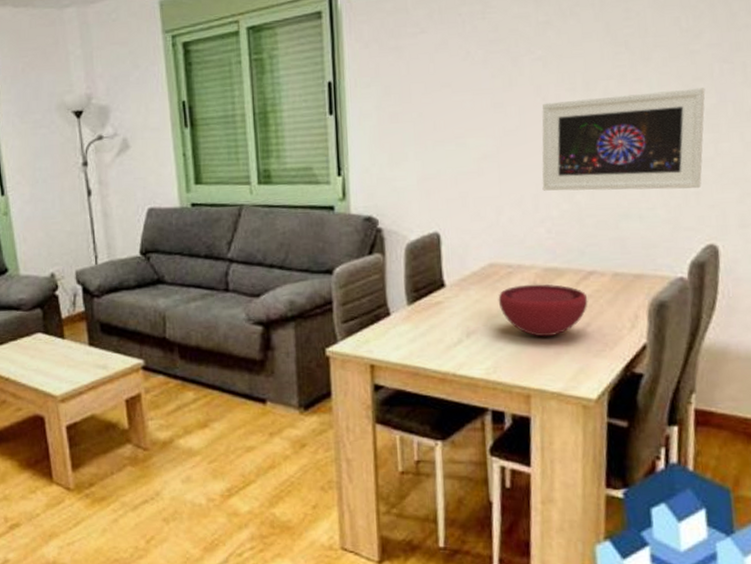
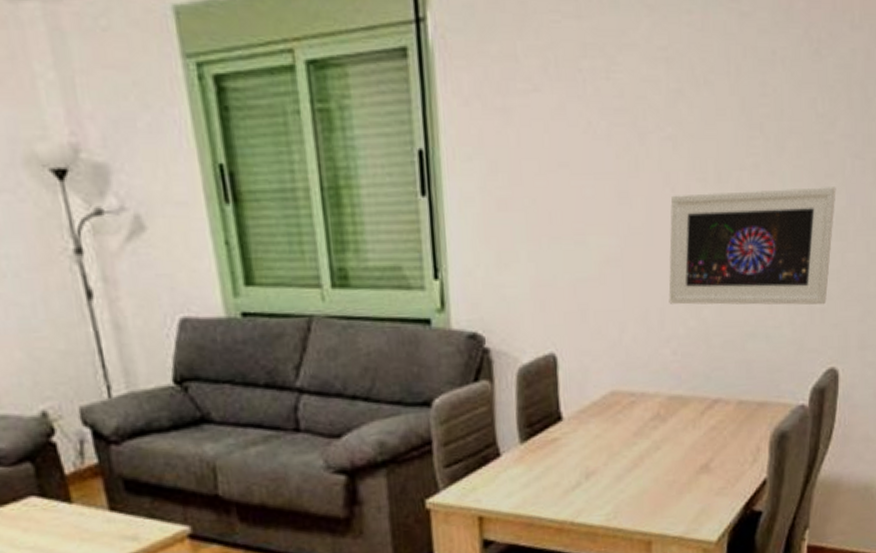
bowl: present [498,284,588,337] -> none [620,415,712,476]

